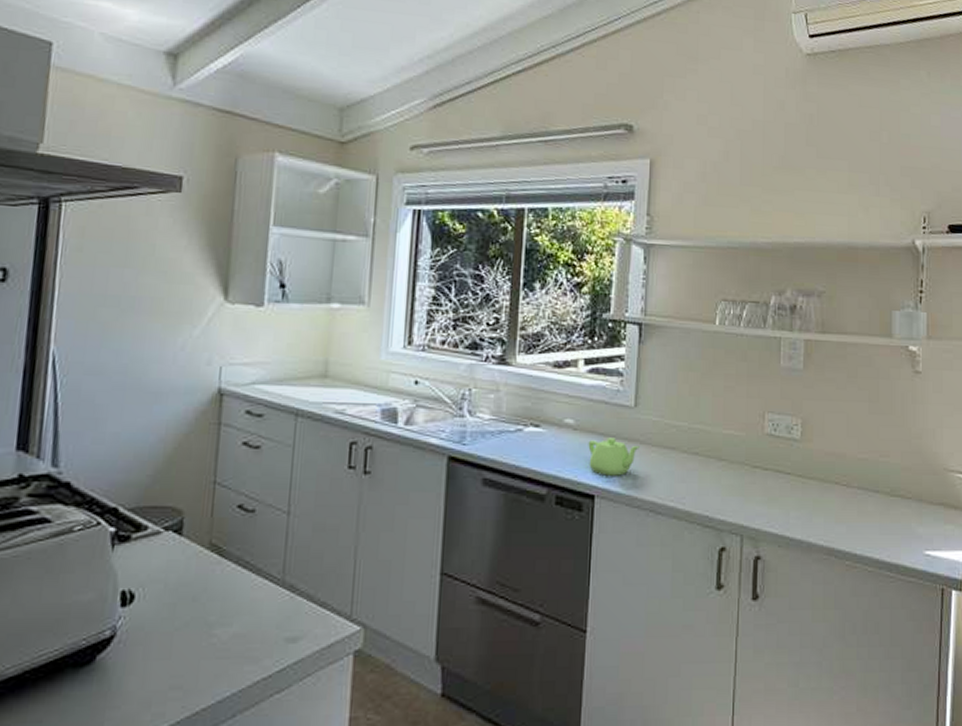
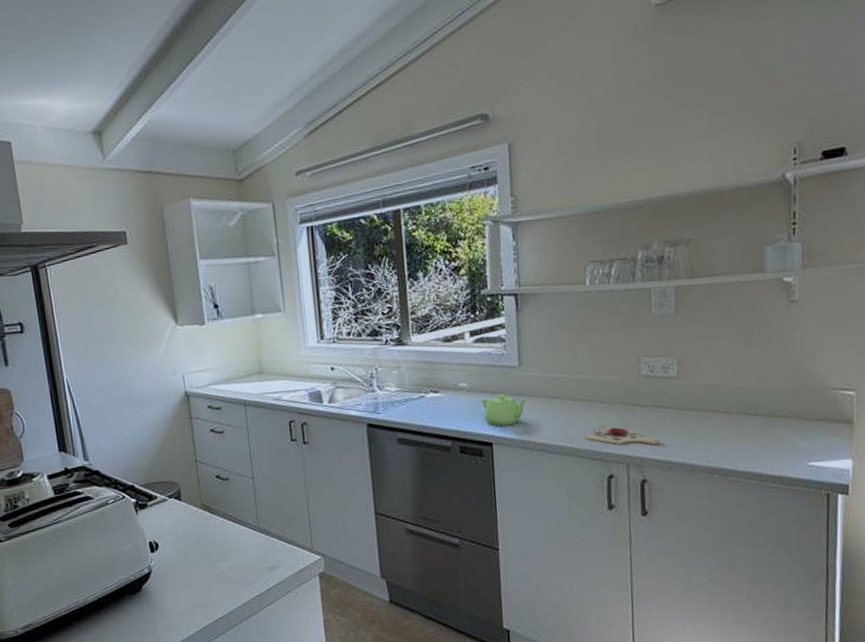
cutting board: none [699,487,779,514] -> present [585,425,661,444]

